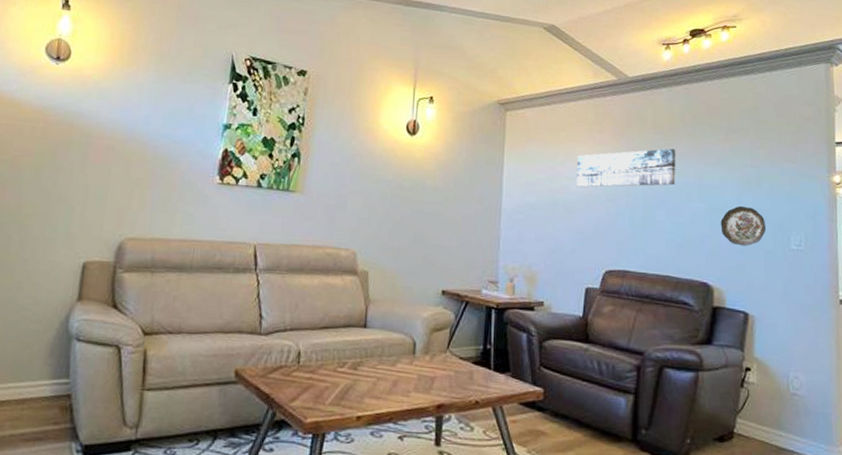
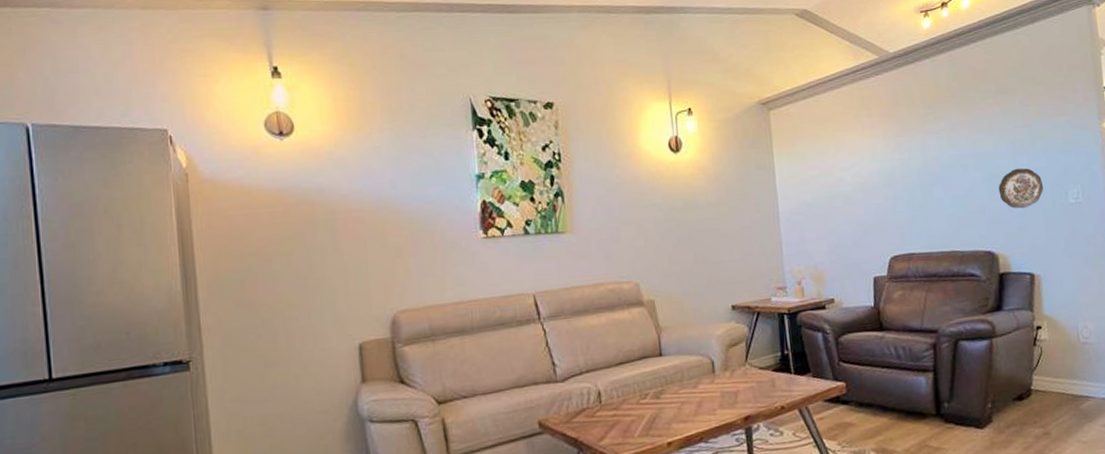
wall art: present [577,148,676,188] -> none [848,121,950,177]

